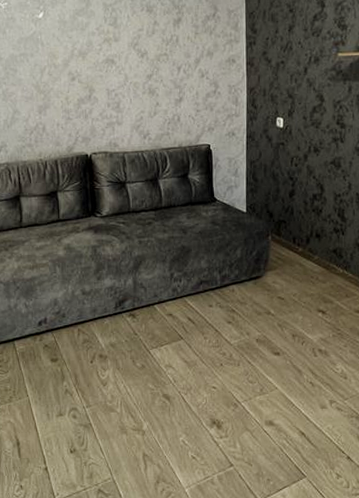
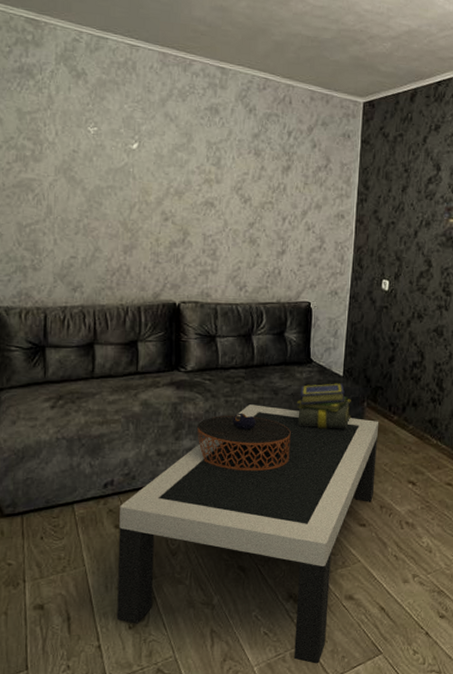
coffee table: none [54,244,285,486] -> present [116,404,379,664]
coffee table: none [116,252,202,306] -> present [197,413,291,472]
stack of books: none [205,219,257,263] -> present [297,383,351,429]

